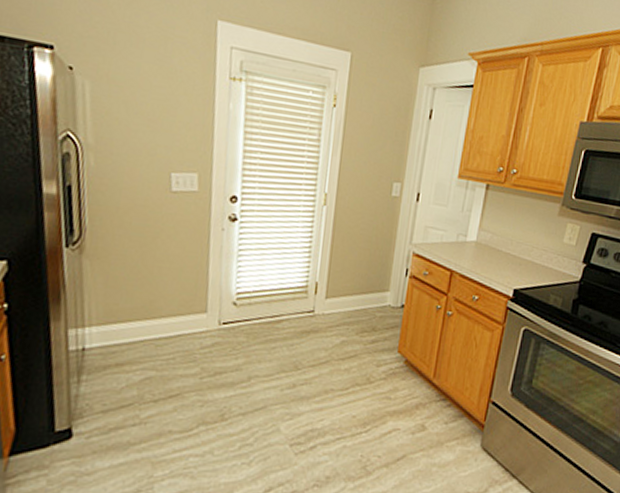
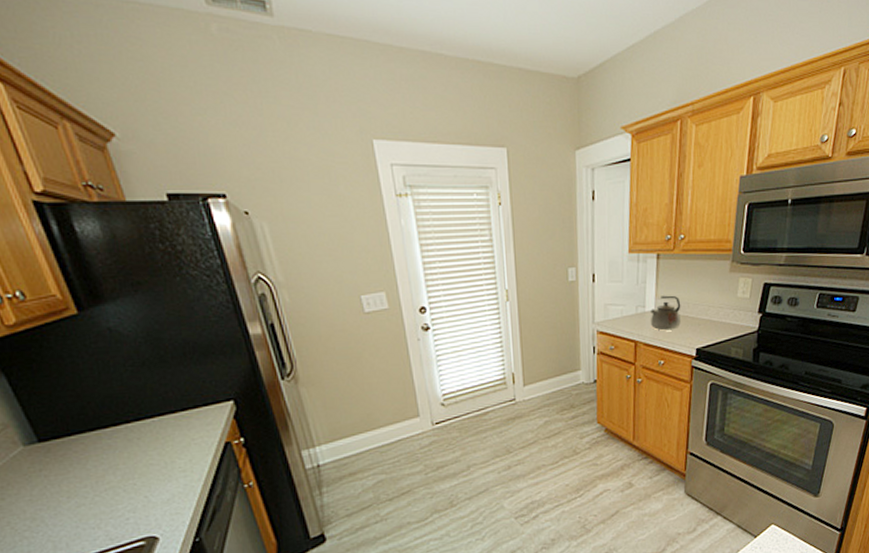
kettle: none [469,227,504,266] -> present [650,295,681,331]

